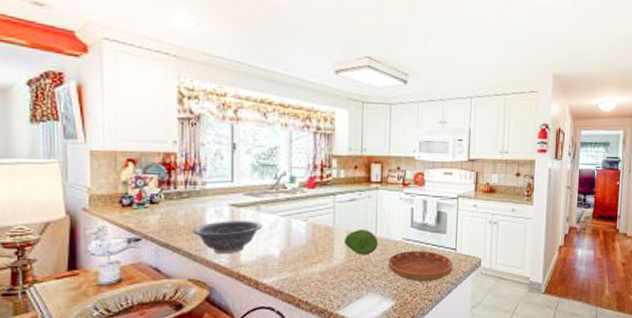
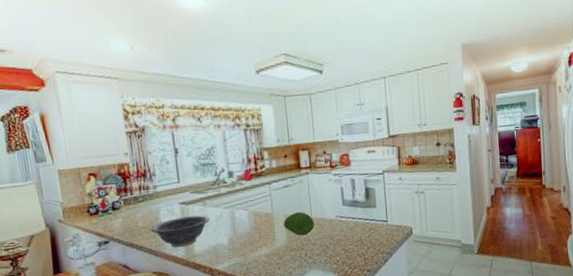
saucer: present [388,251,453,281] -> none [325,225,387,255]

